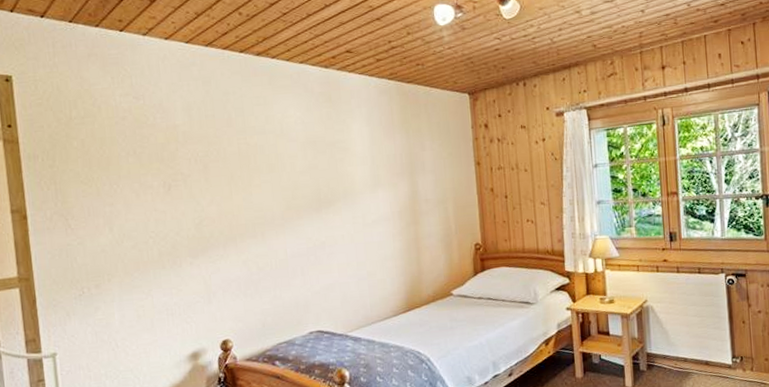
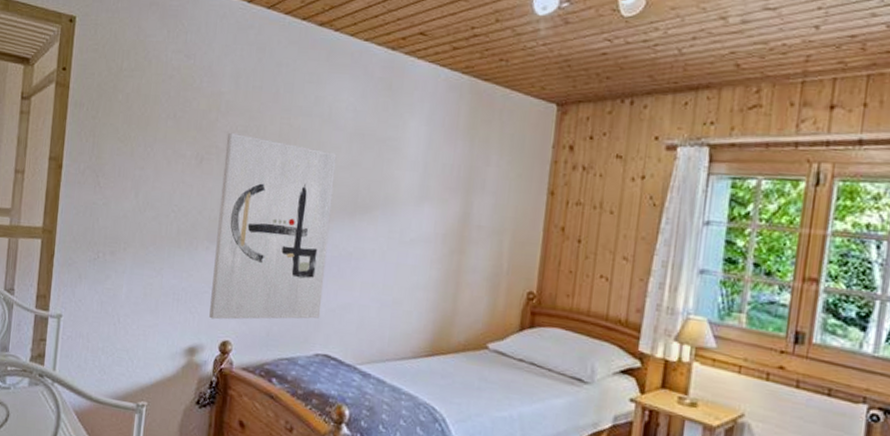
wall art: none [189,158,308,324] -> present [209,132,337,320]

